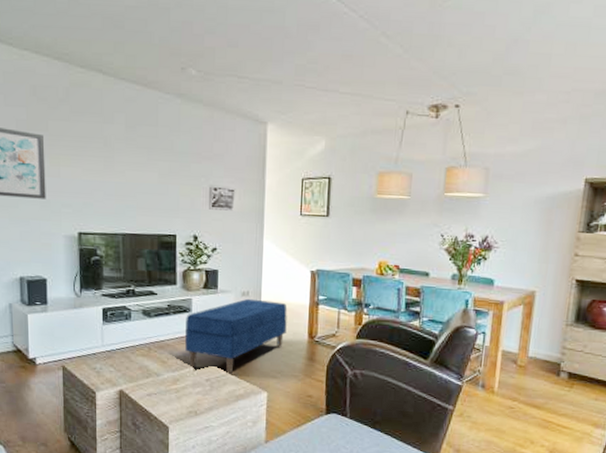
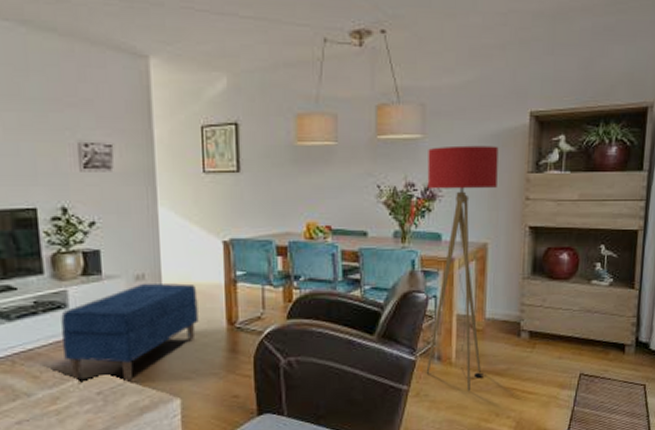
floor lamp: none [470,205,553,418] -> present [426,145,499,392]

